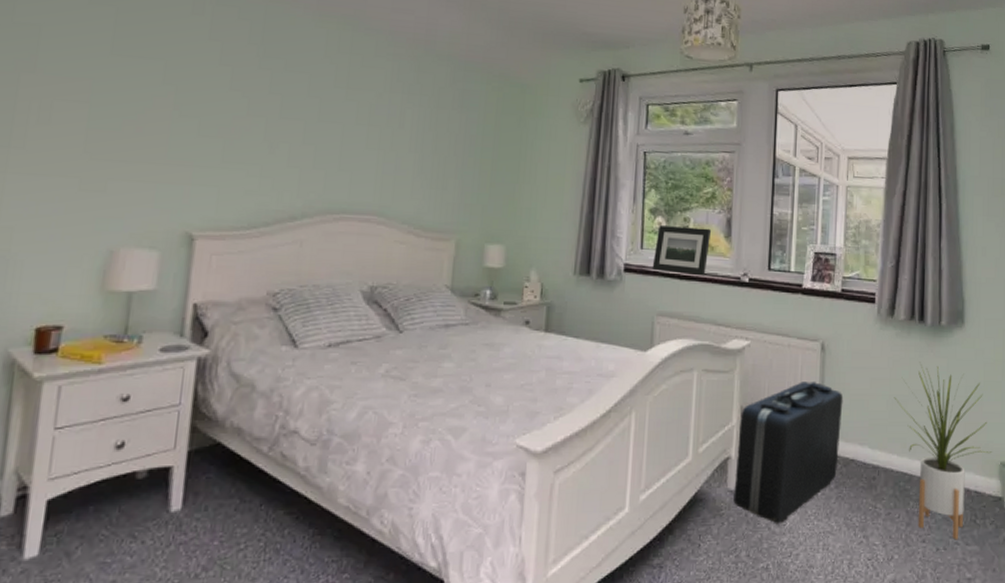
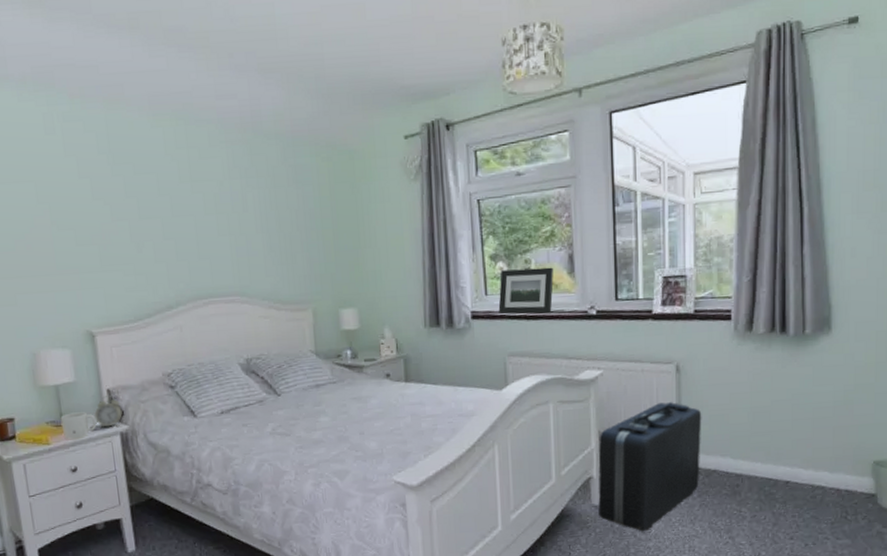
mug: none [122,327,171,361] -> present [60,412,97,440]
alarm clock: none [169,311,207,349] -> present [94,395,123,428]
house plant: present [894,362,992,540] -> none [755,372,864,536]

